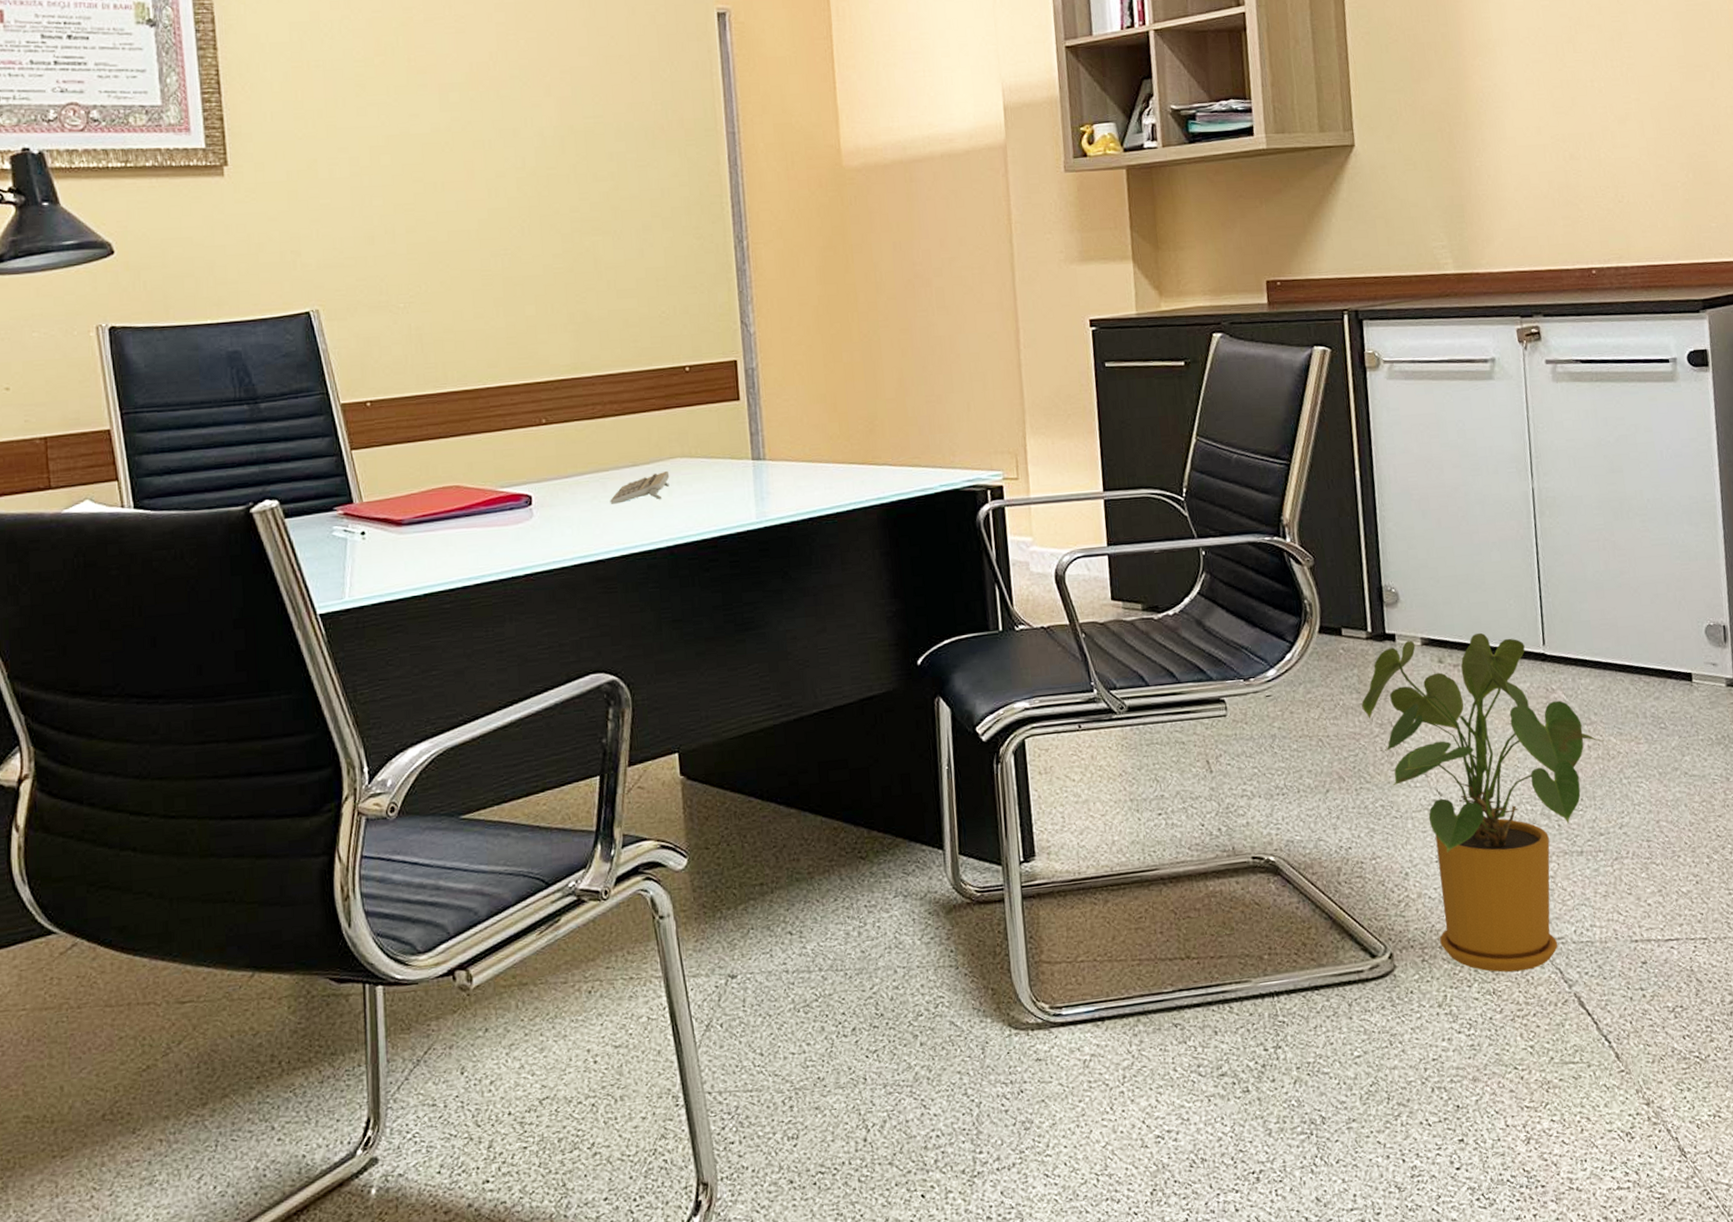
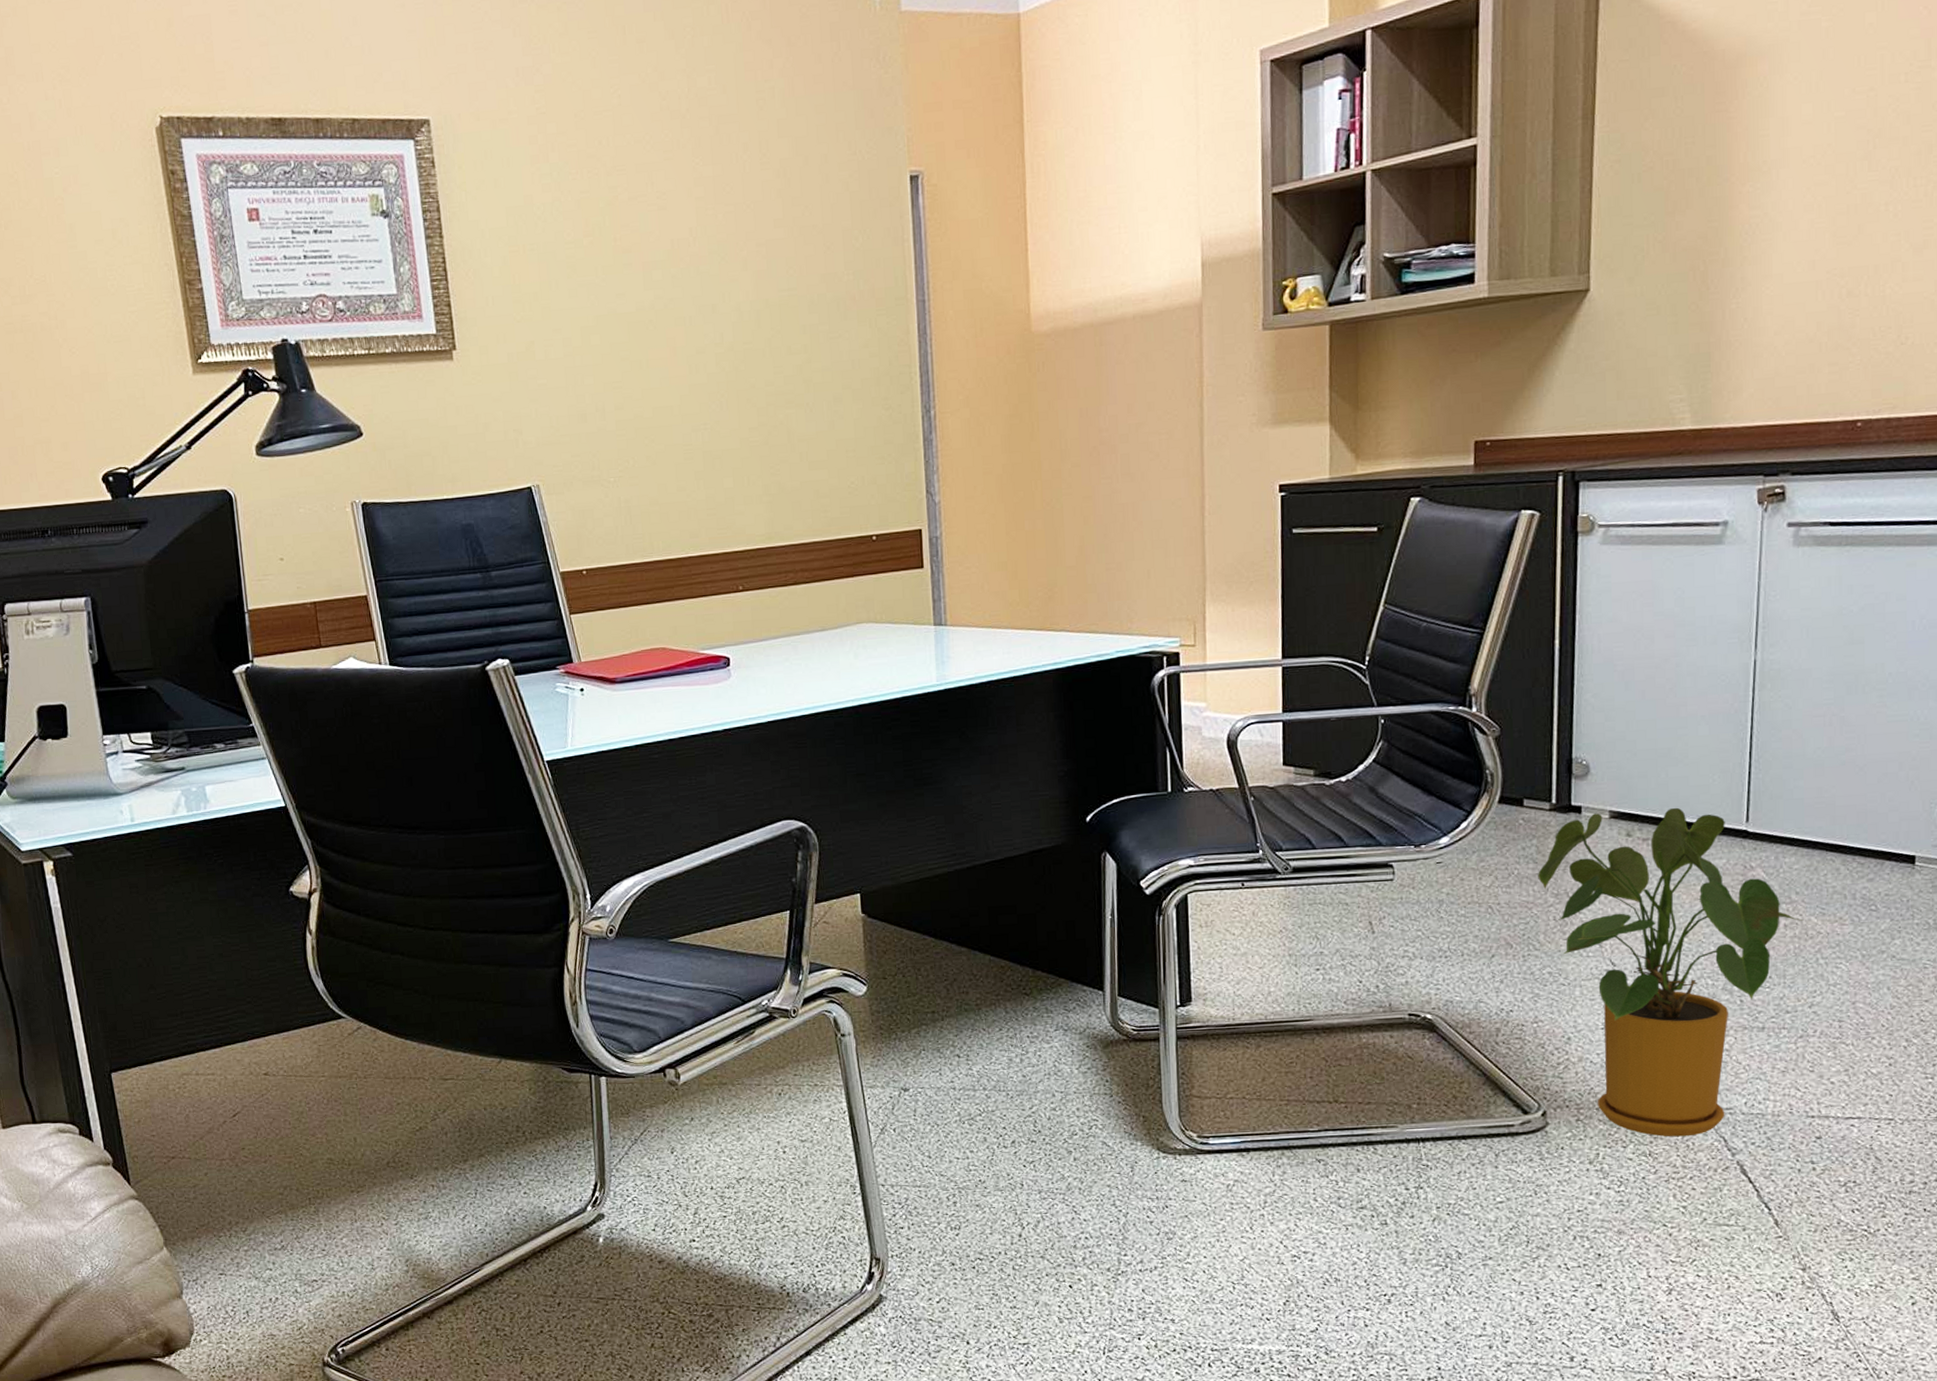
computer keyboard: present [610,471,670,504] -> none [800,636,856,666]

